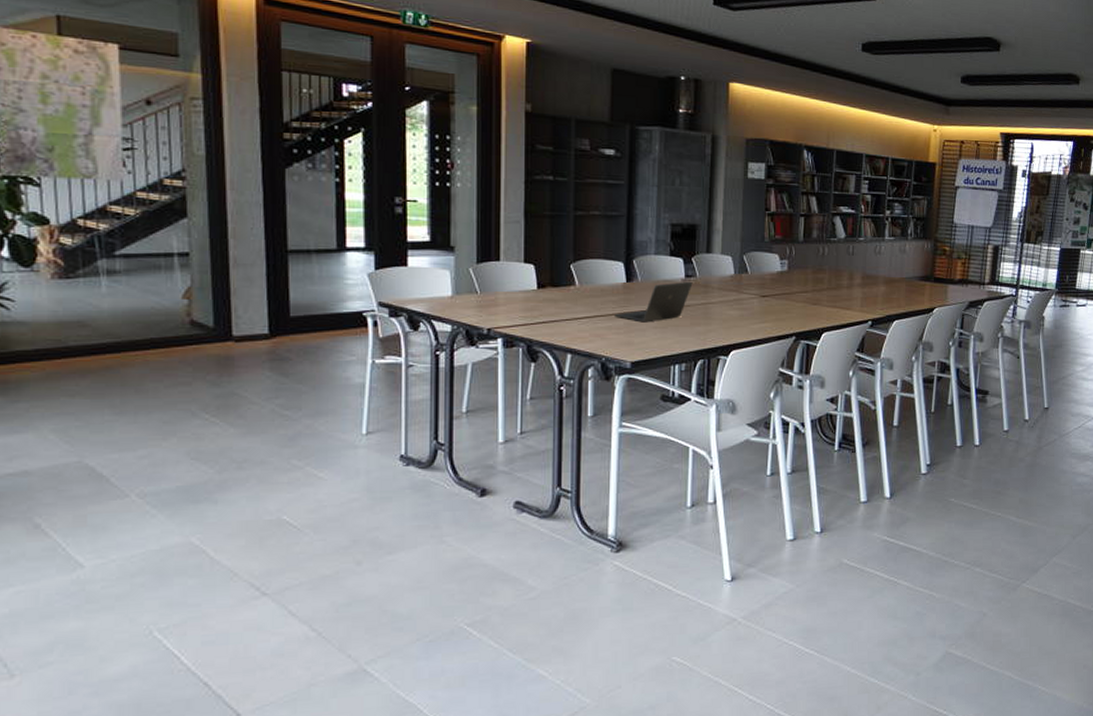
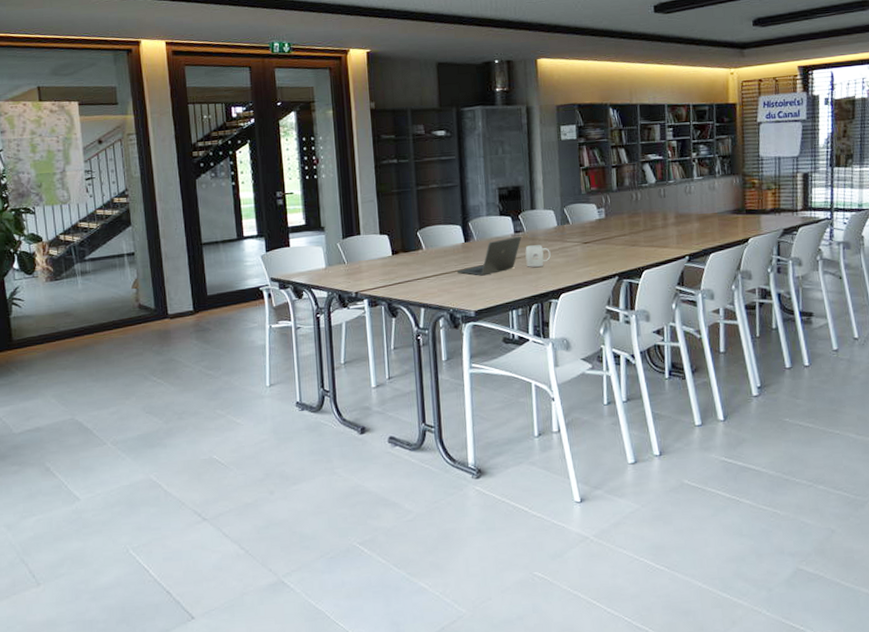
mug: none [695,293,724,319] -> present [525,245,551,268]

